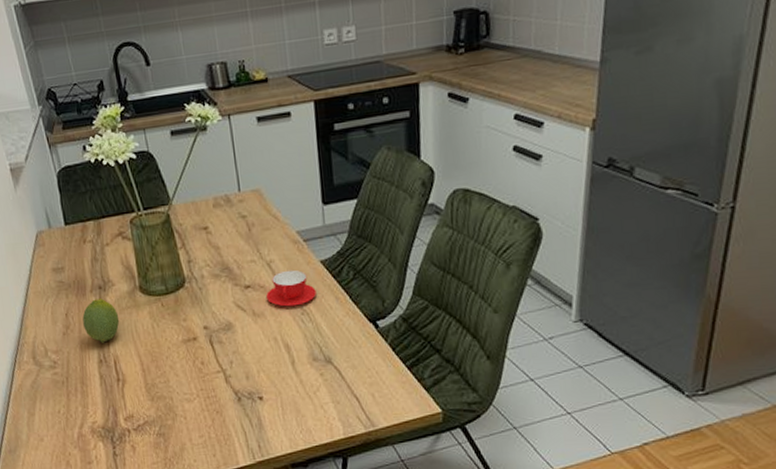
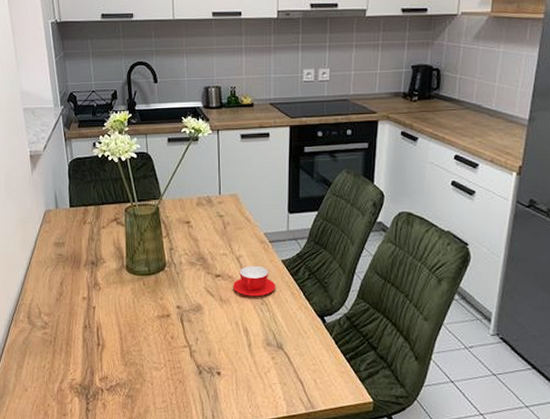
fruit: present [82,298,120,343] -> none [75,273,106,311]

